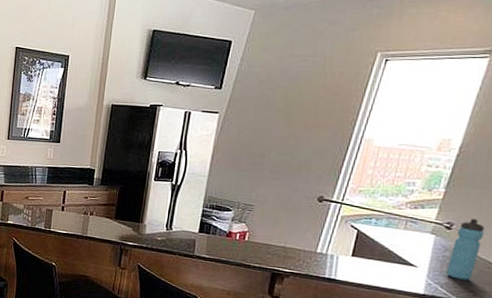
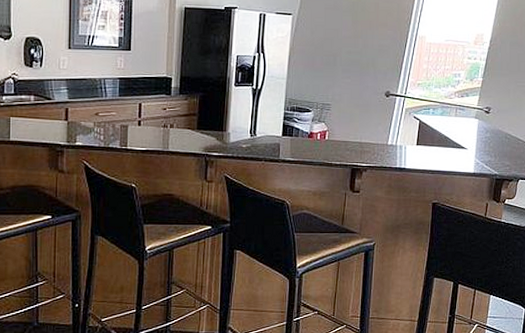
water bottle: present [445,218,485,280] -> none [488,102,512,156]

